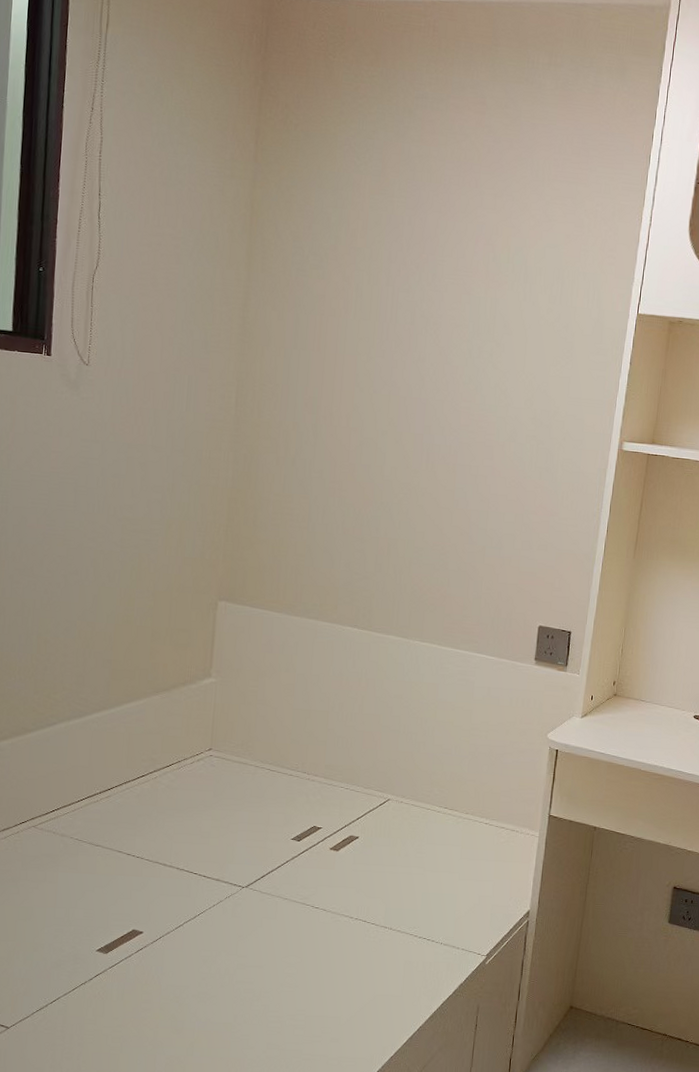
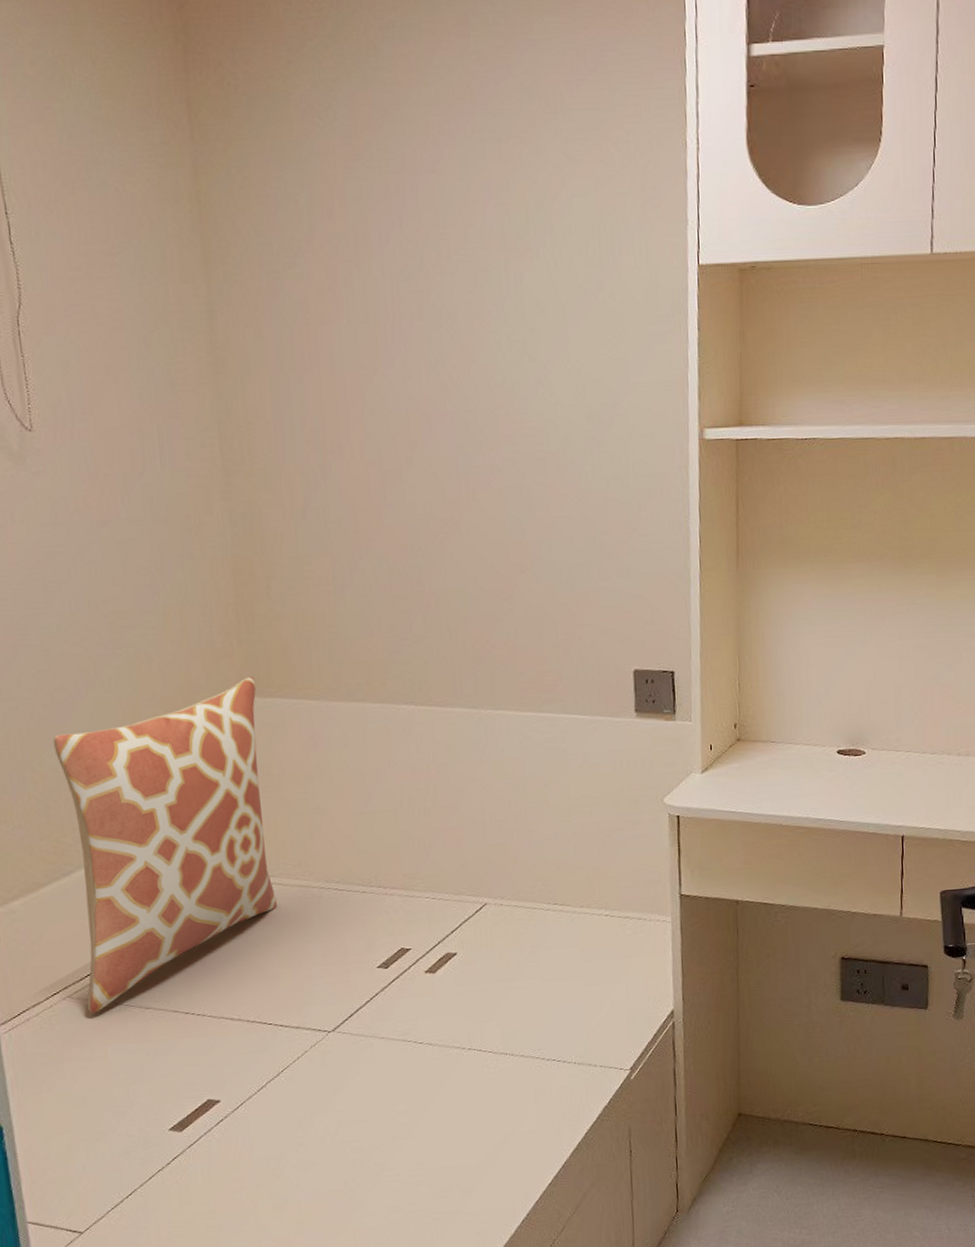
pillow: none [48,586,232,843] -> present [53,677,277,1013]

